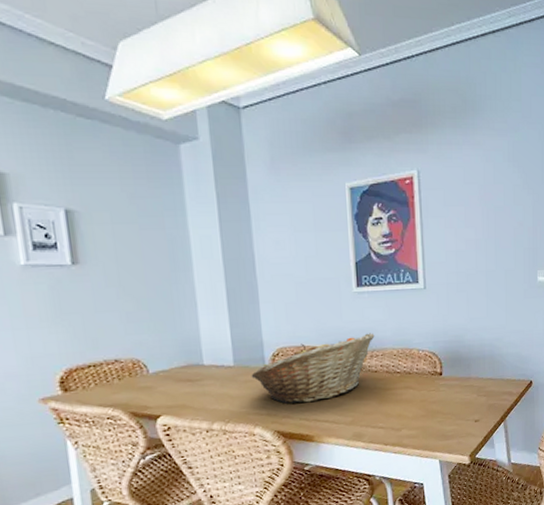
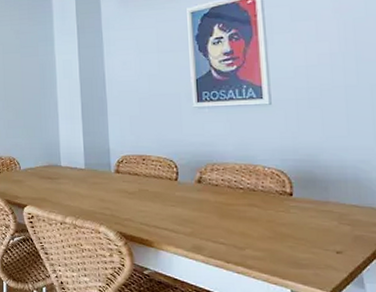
fruit basket: present [251,333,375,405] -> none [98,146,216,209]

